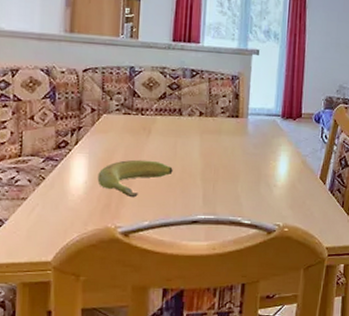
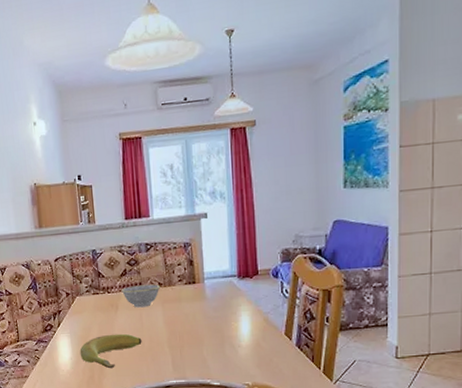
bowl: none [157,111,201,136] -> present [121,284,160,308]

